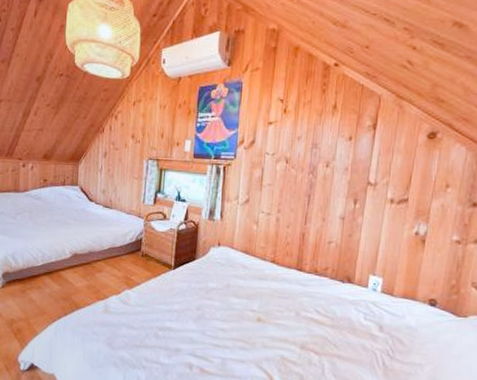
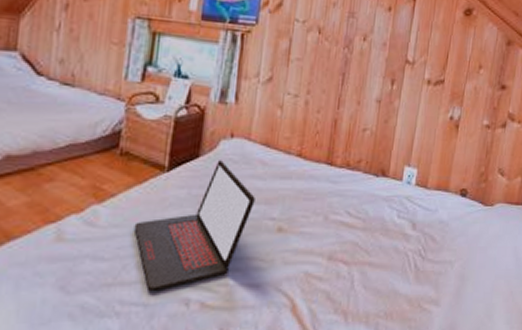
laptop: none [152,263,239,356] -> present [134,160,255,292]

